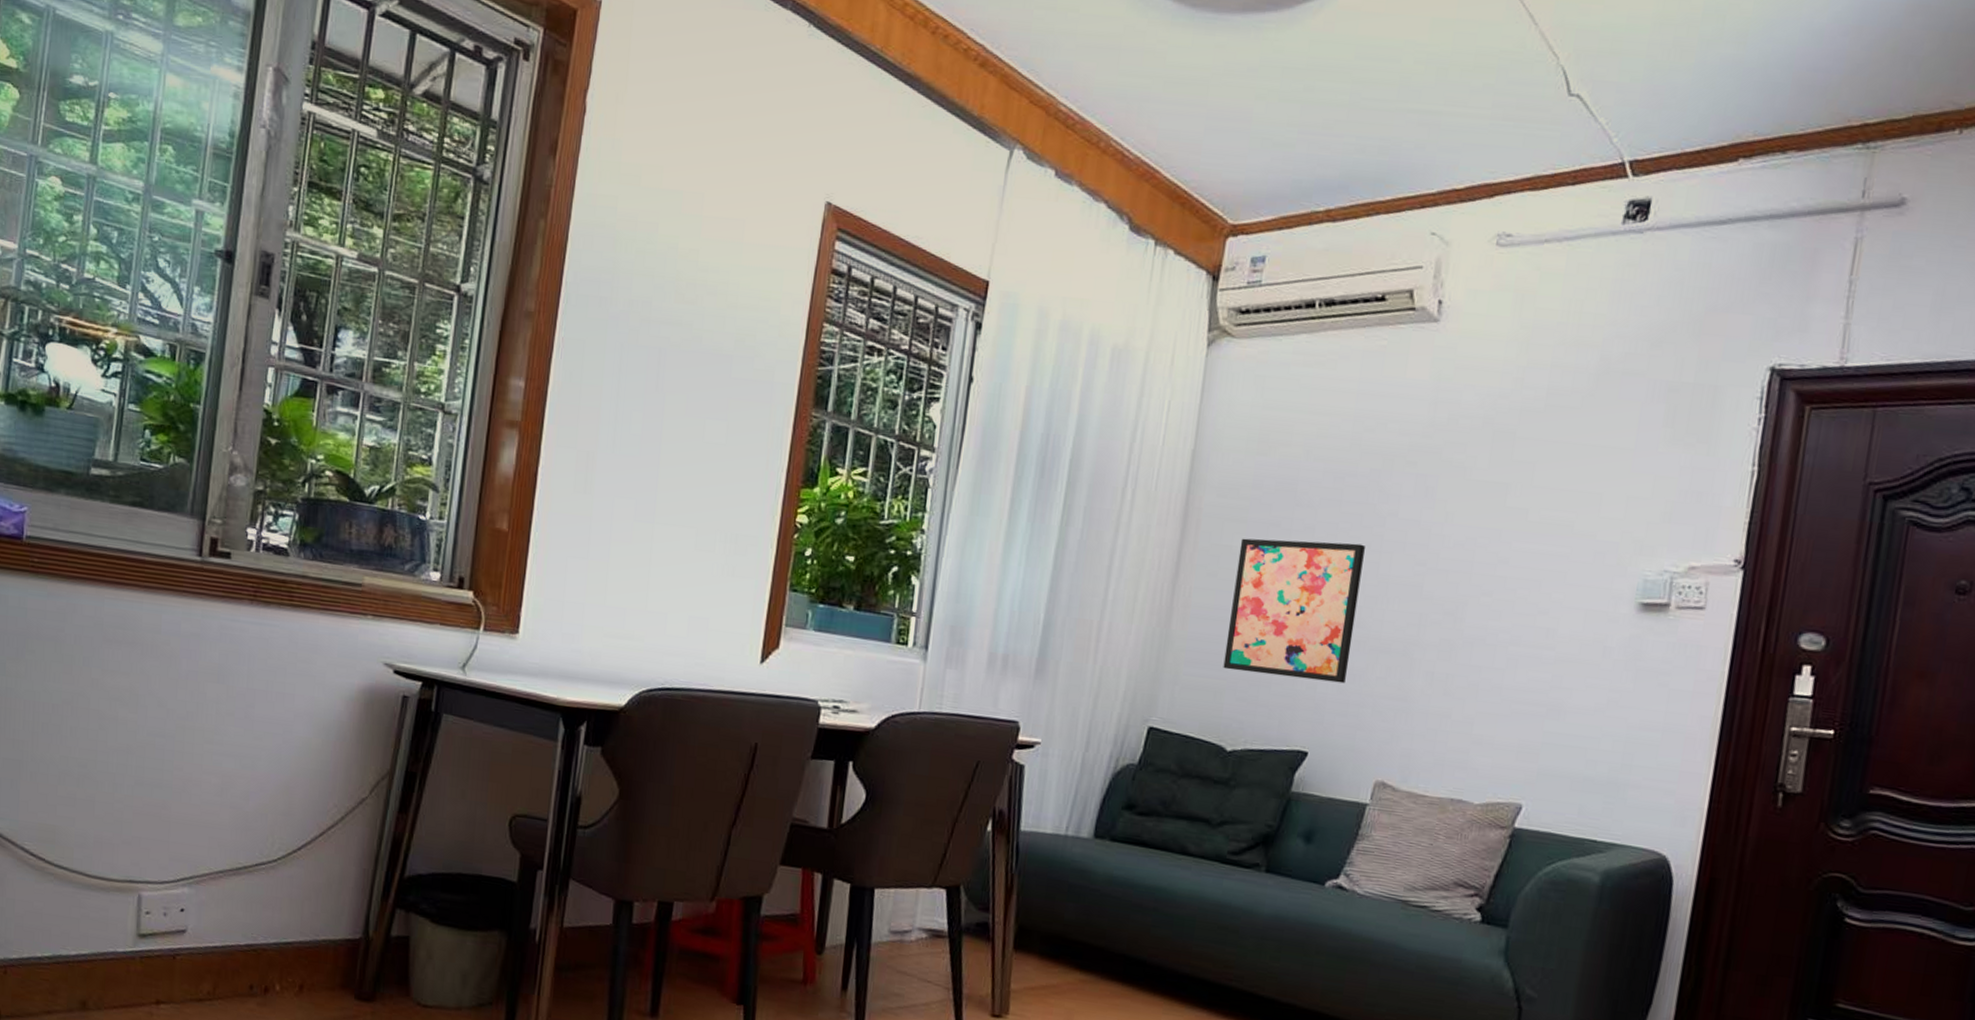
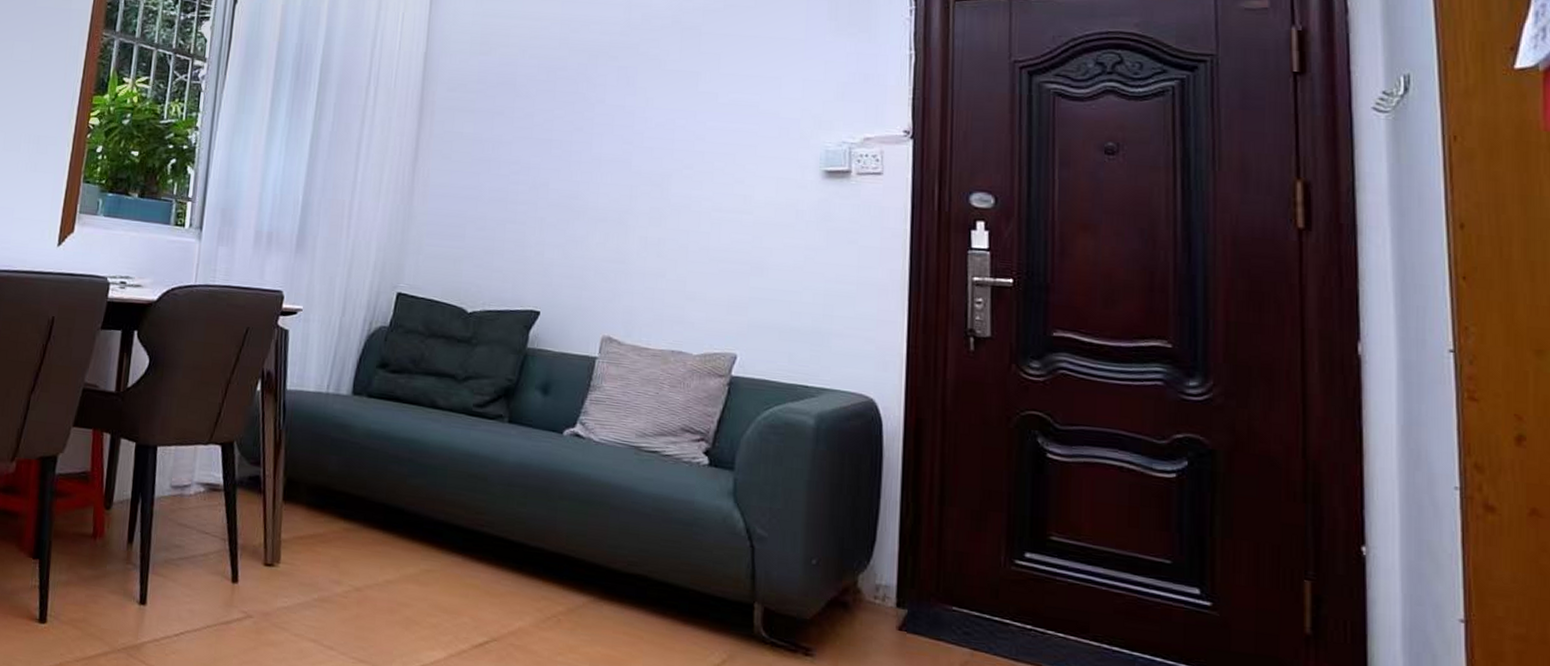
wall art: present [1223,538,1365,684] -> none [460,125,578,249]

